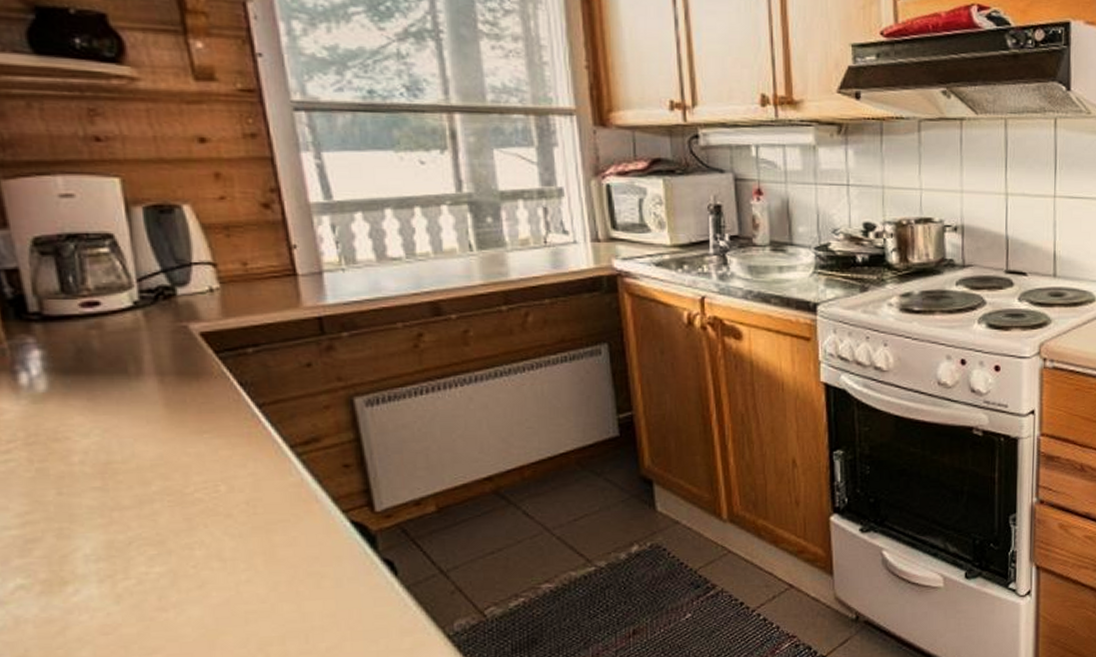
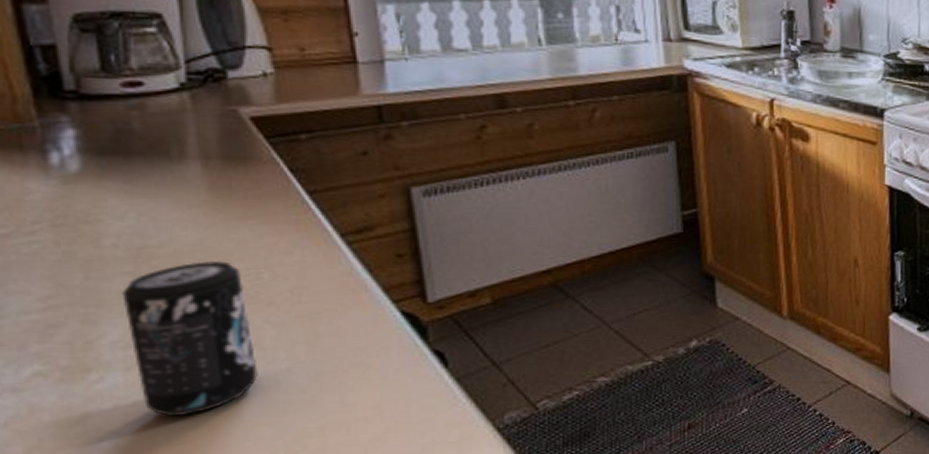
beverage can: none [91,474,220,627] -> present [122,260,258,417]

